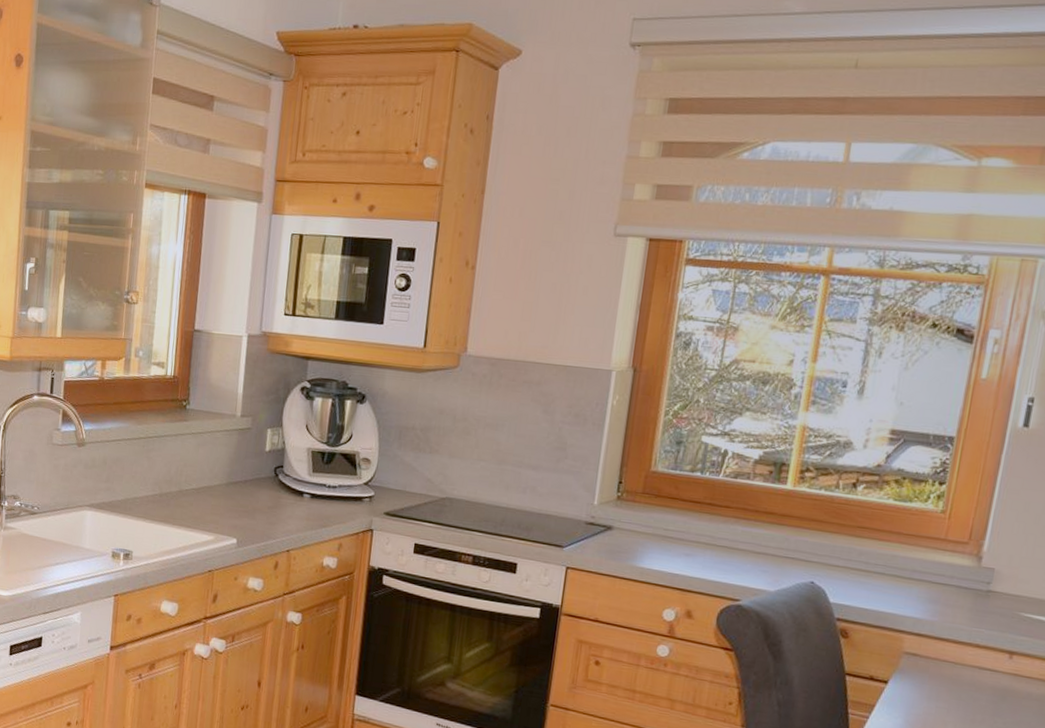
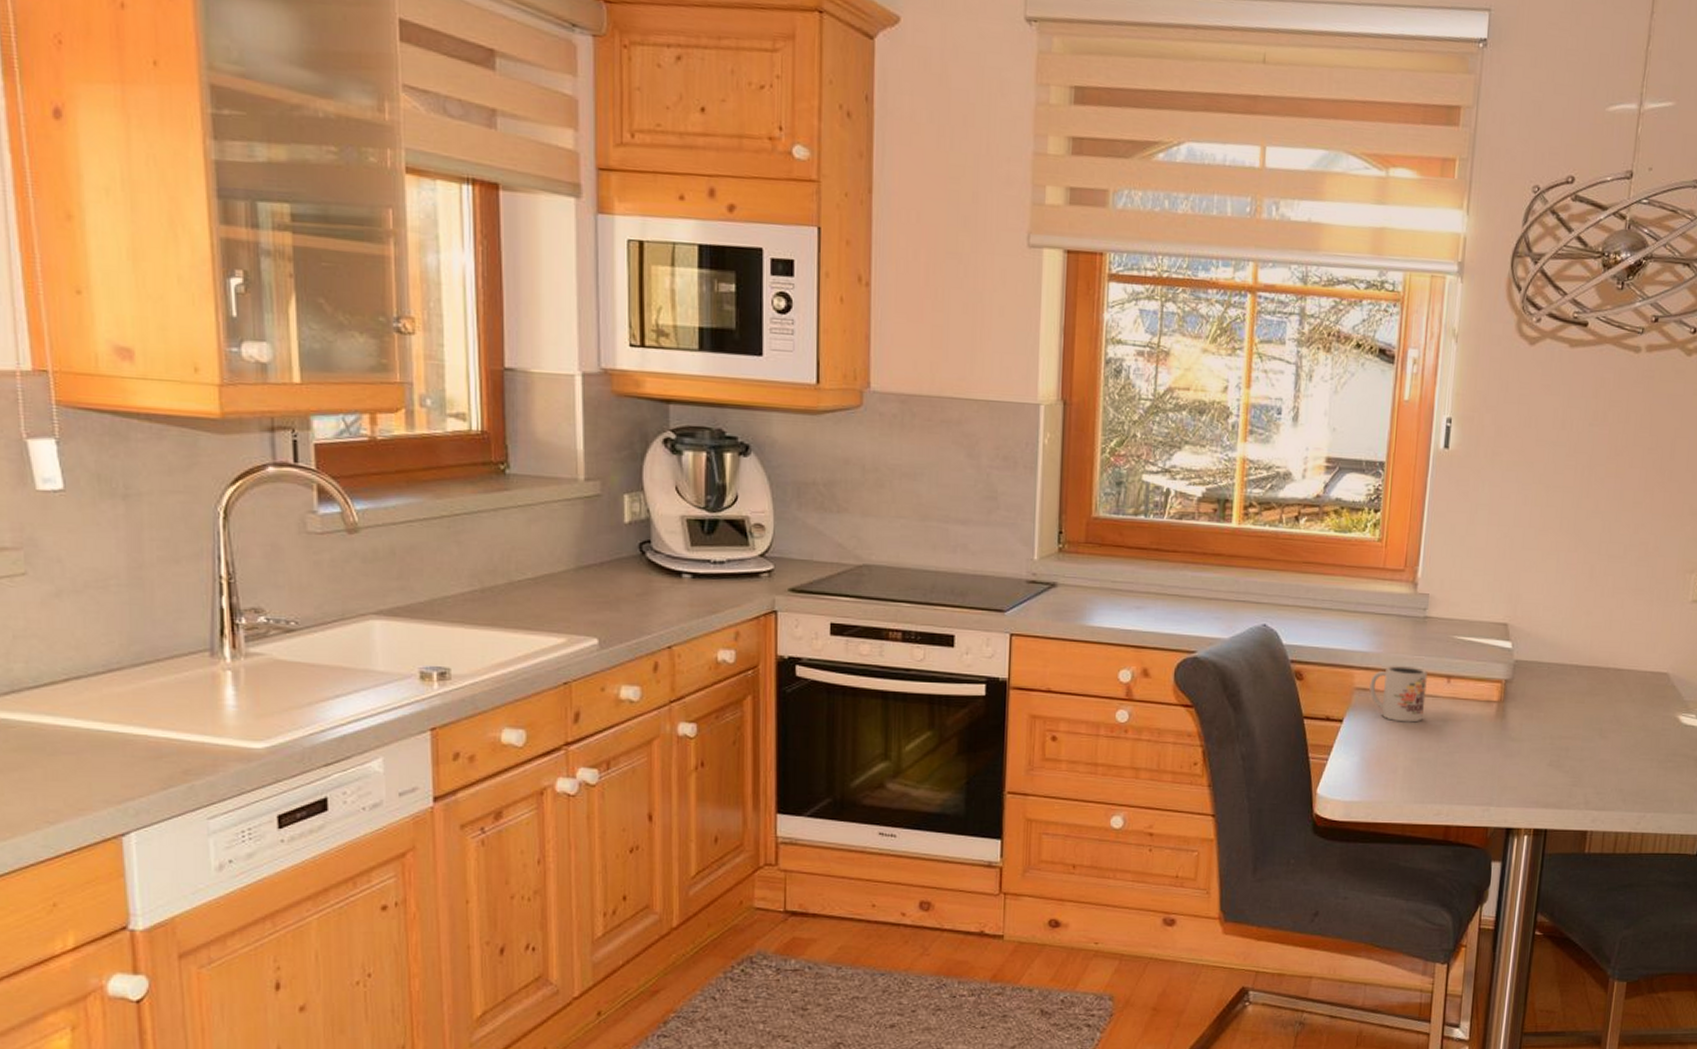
mug: none [919,634,987,694] -> present [1369,665,1427,723]

